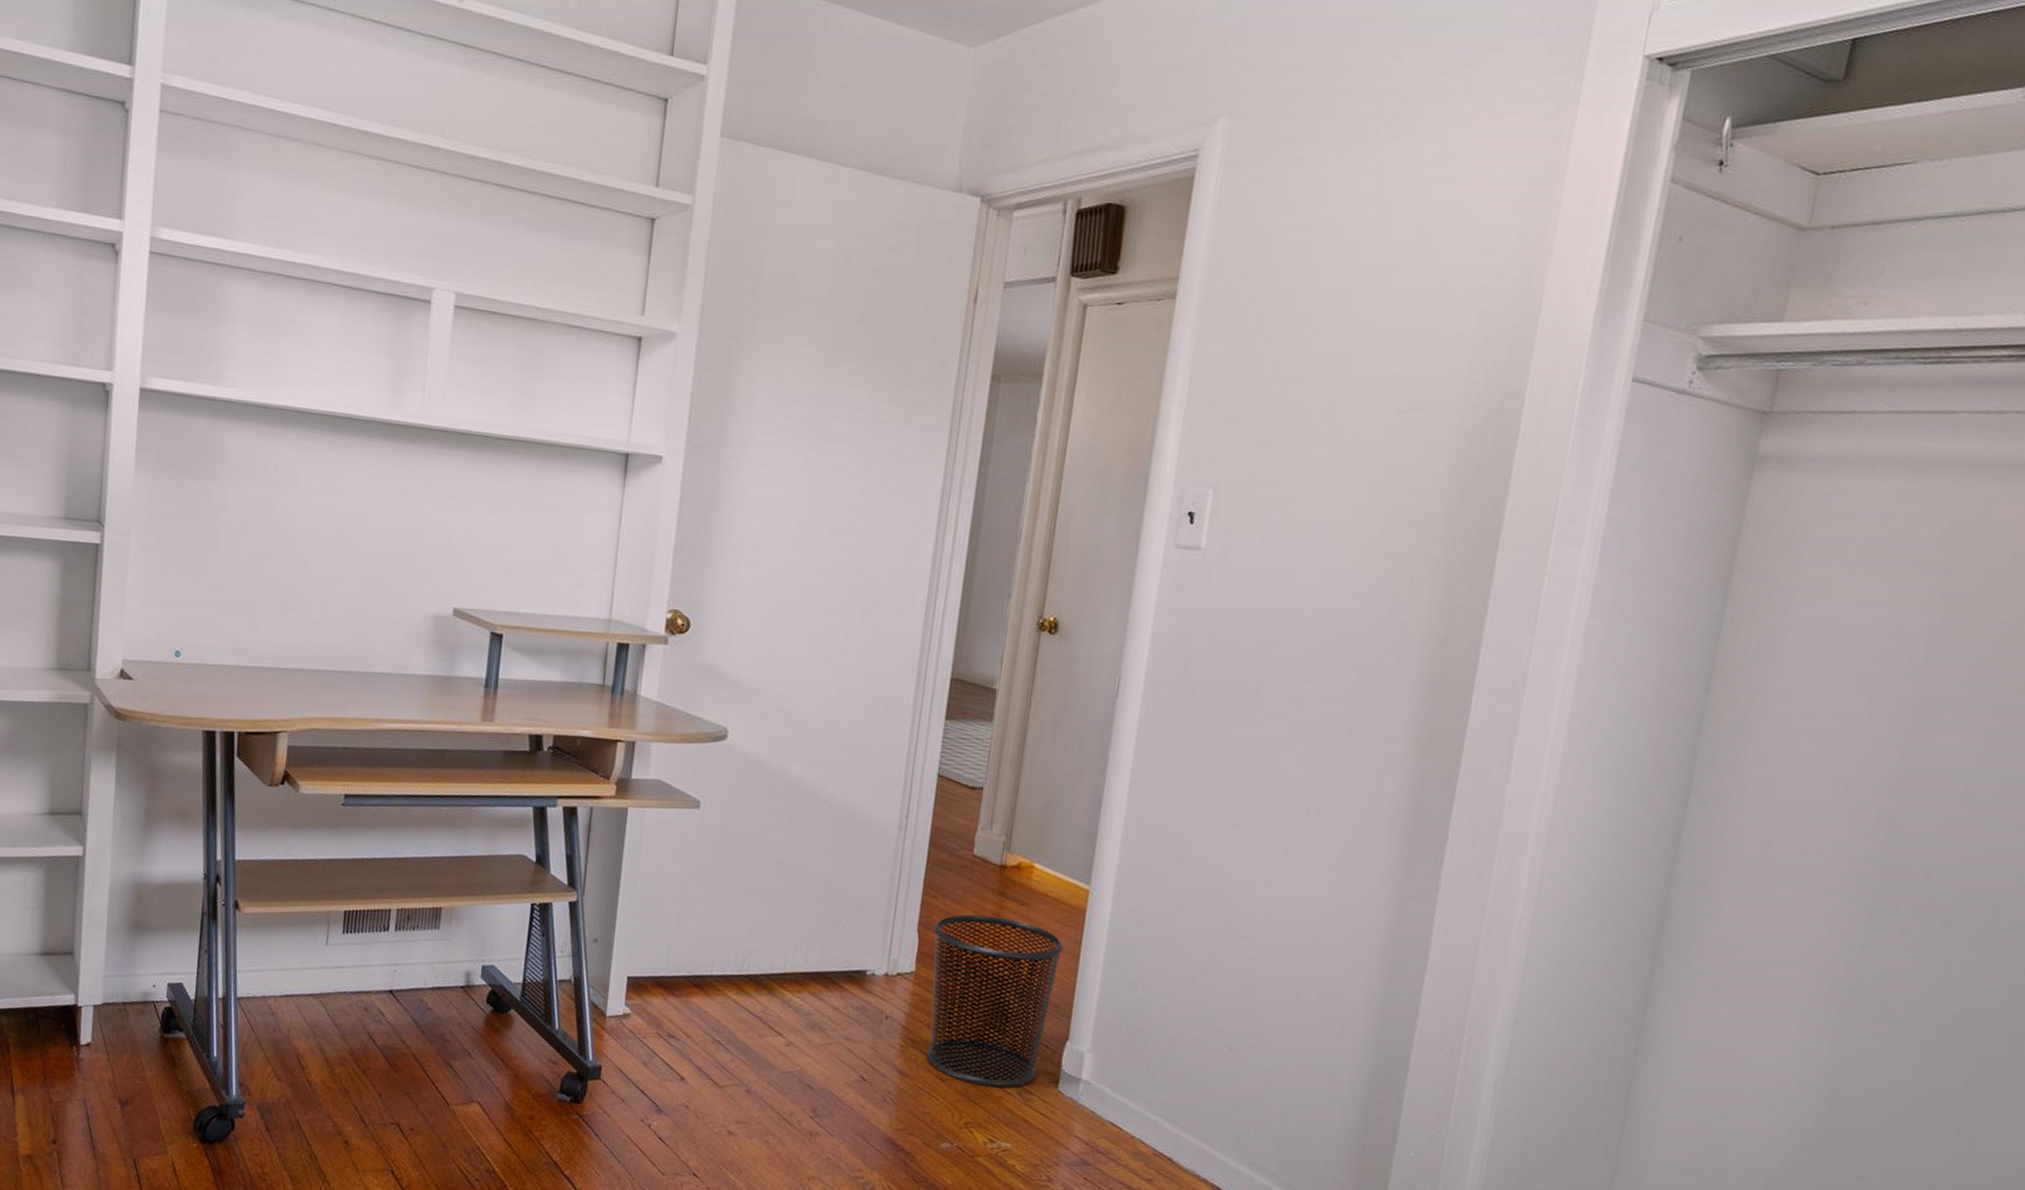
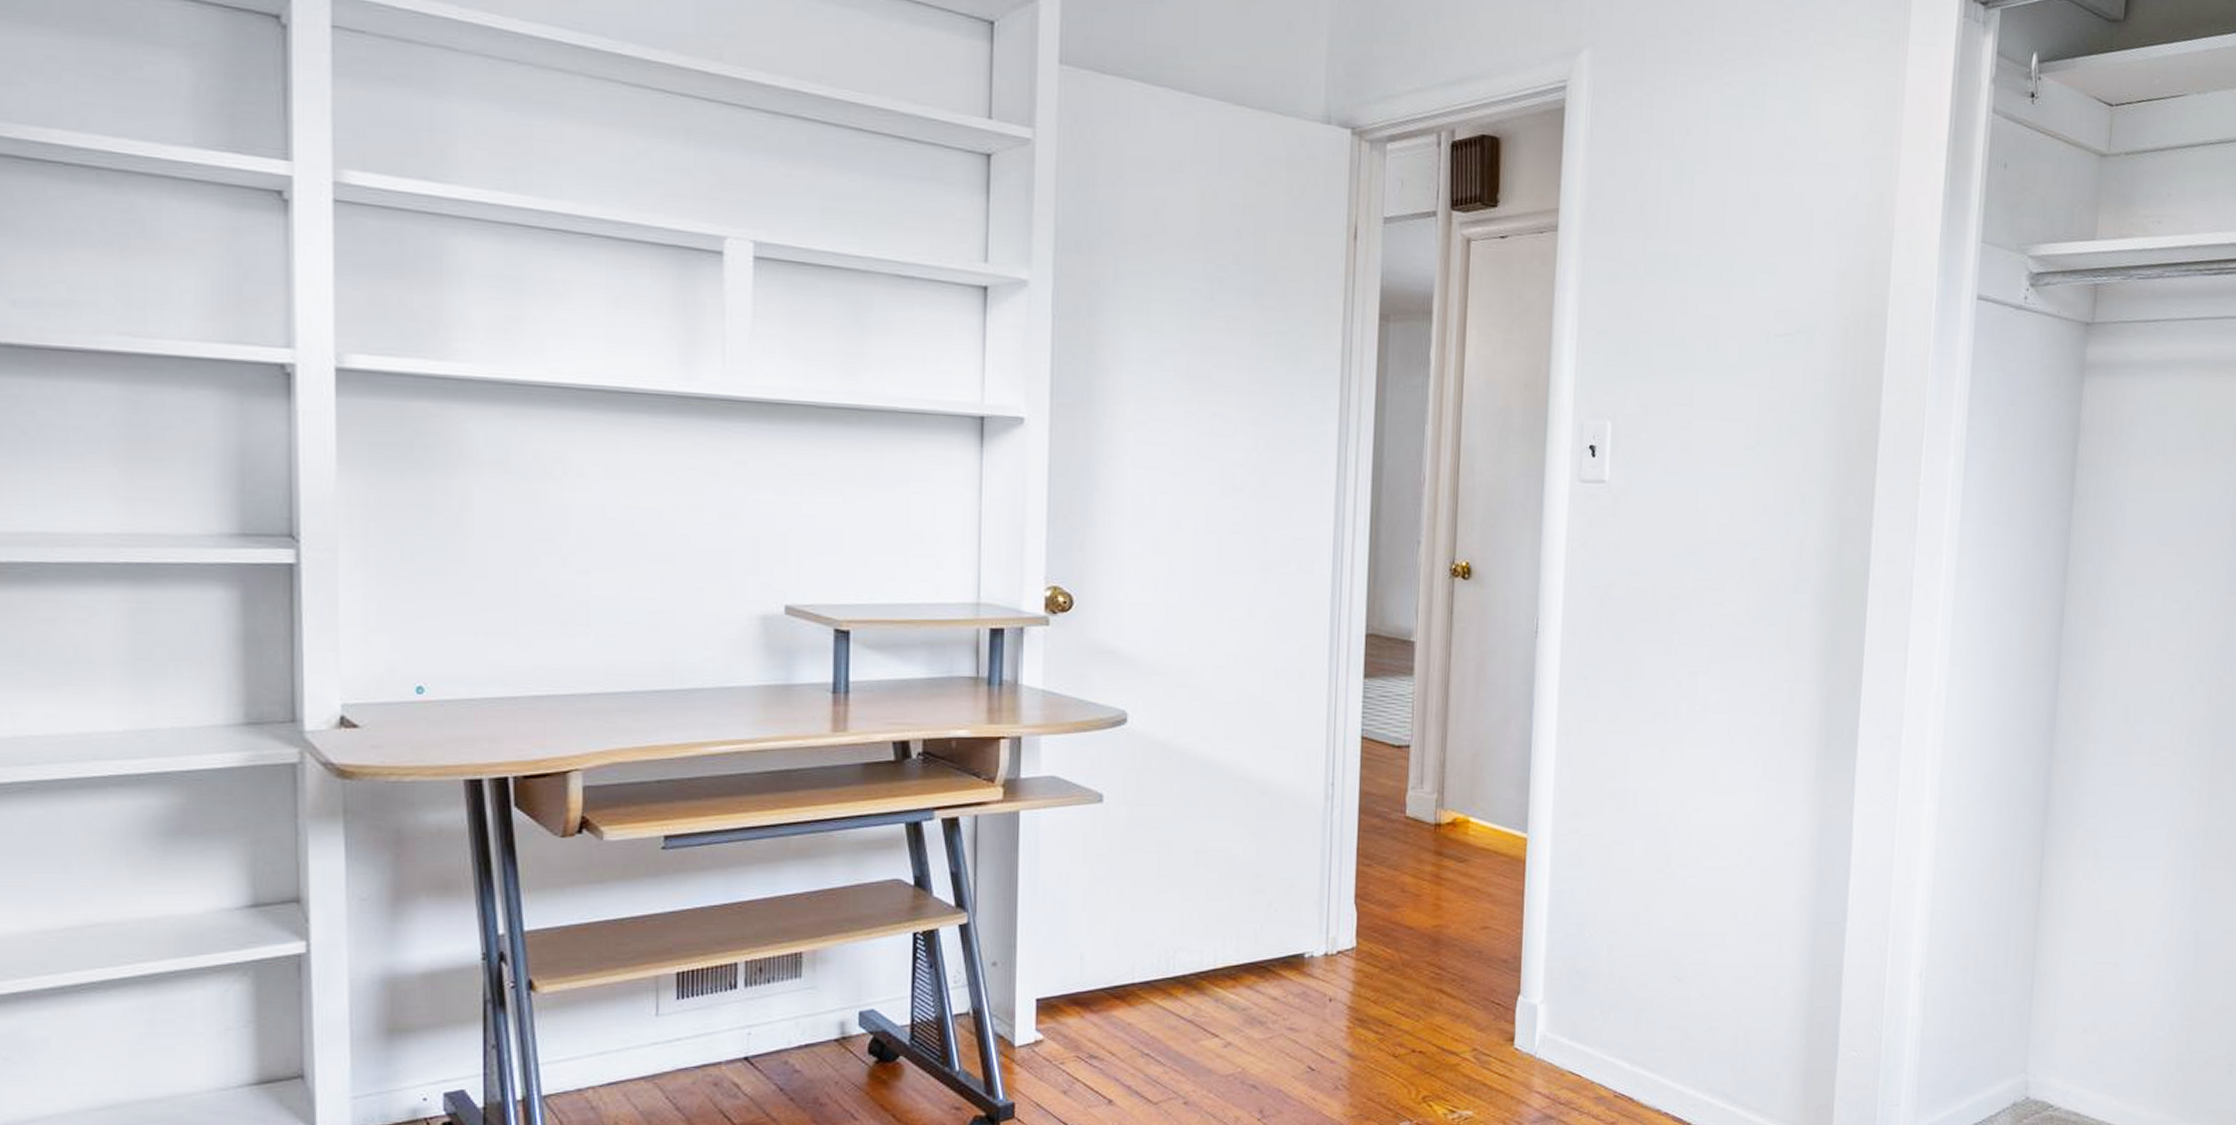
waste bin: present [926,914,1064,1087] -> none [1371,878,1507,1056]

